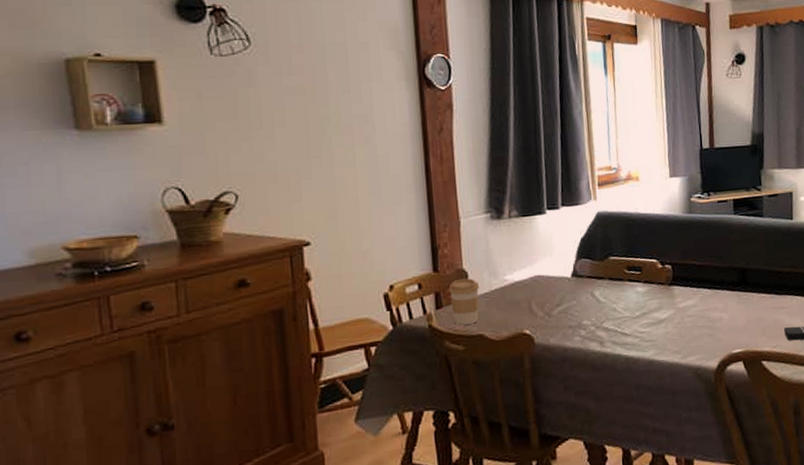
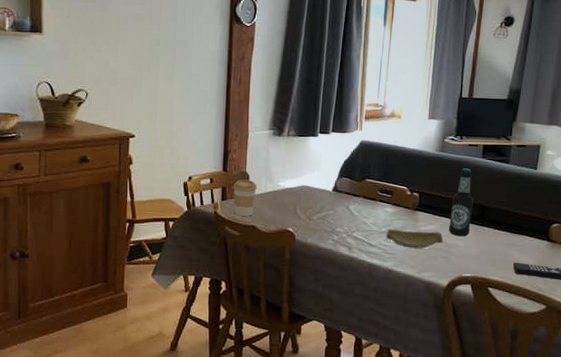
banana: none [641,306,706,330] -> present [386,229,443,249]
bottle: none [708,228,733,308] -> present [448,168,473,237]

